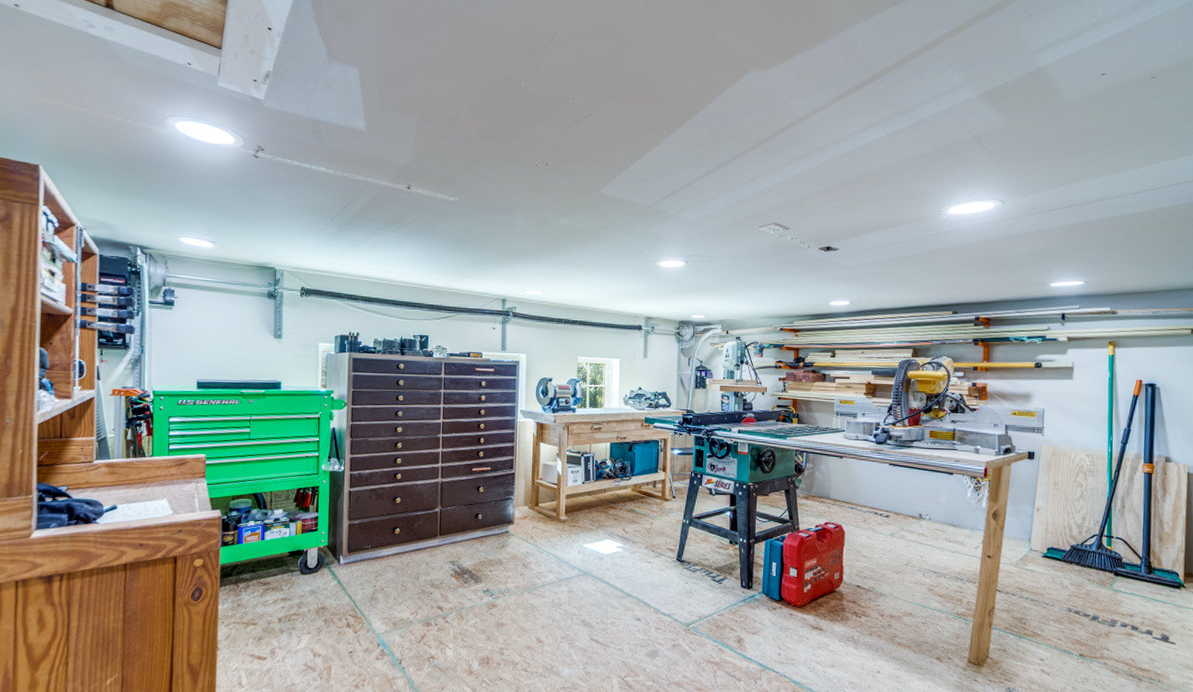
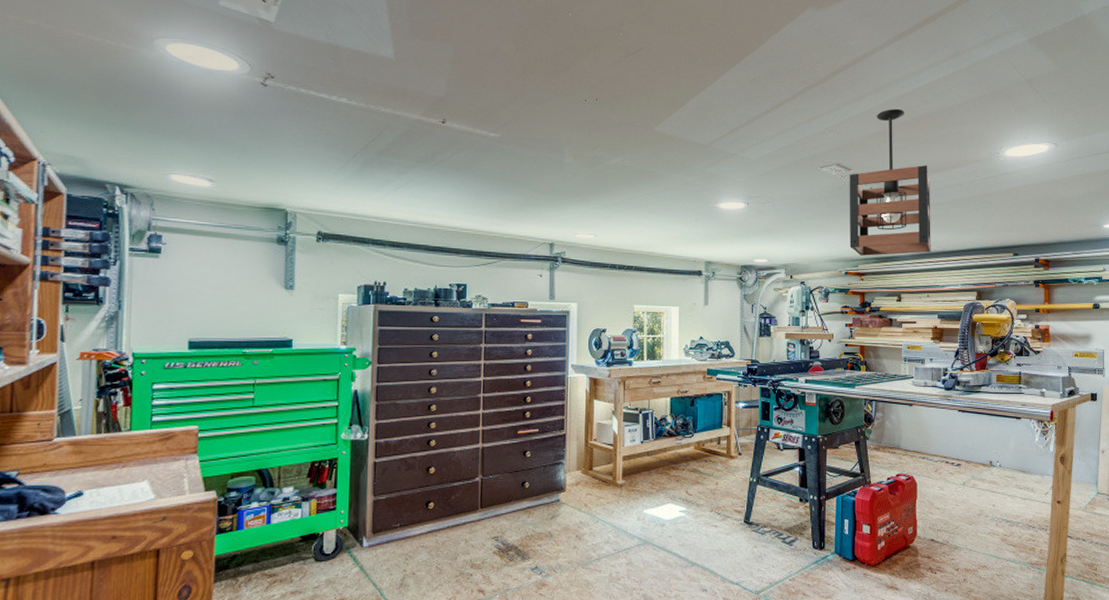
pendant light: none [785,168,869,313] -> present [849,108,931,256]

